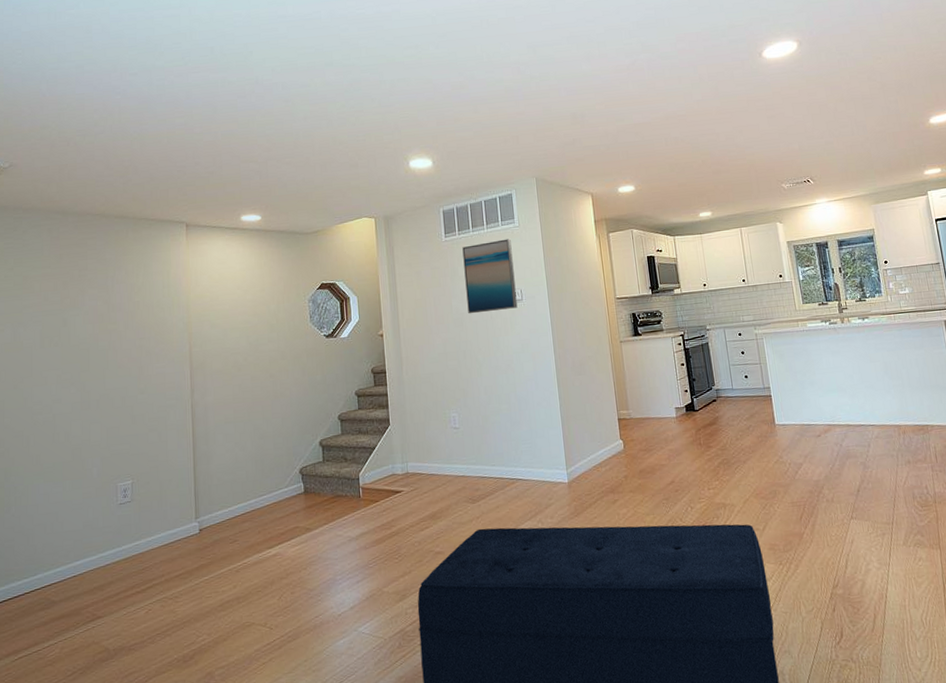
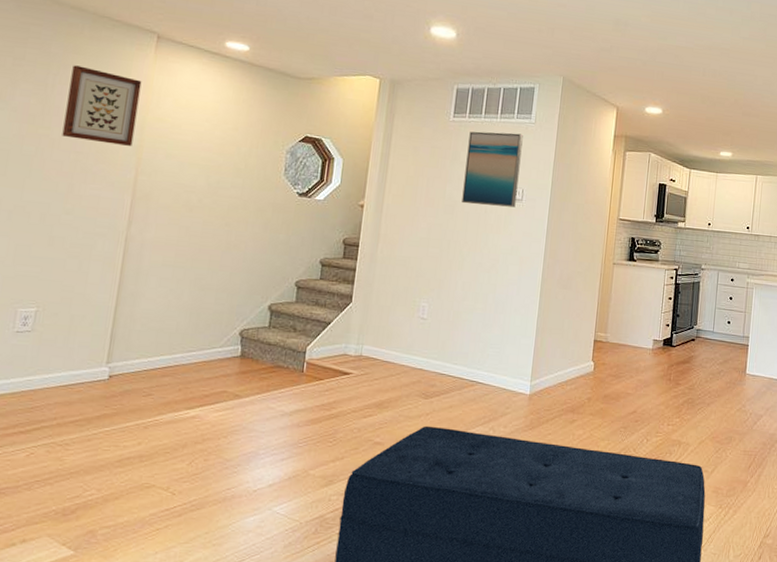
wall art: none [125,264,183,328] -> present [62,65,142,146]

